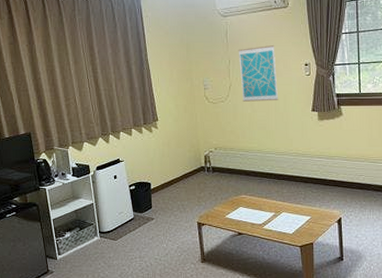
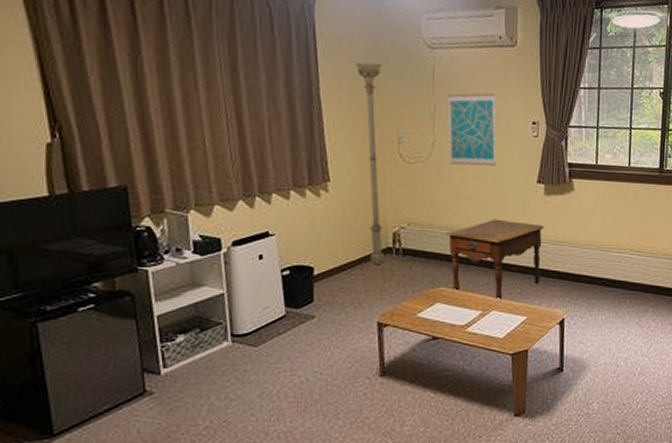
floor lamp: none [171,32,200,180] -> present [355,62,386,266]
side table: none [243,141,321,205] -> present [446,219,545,302]

